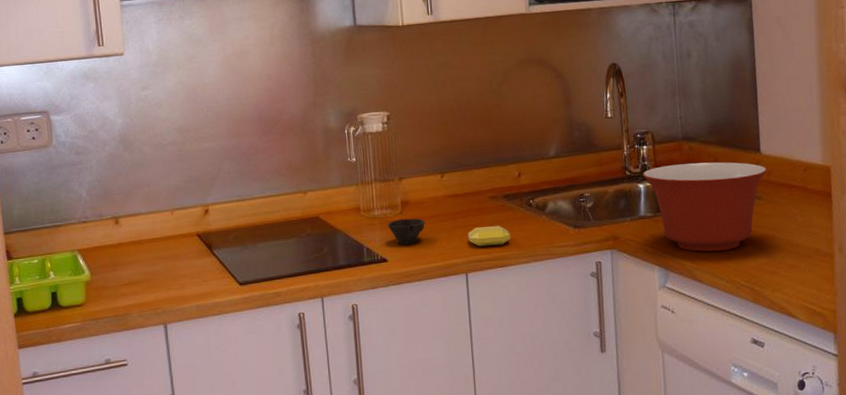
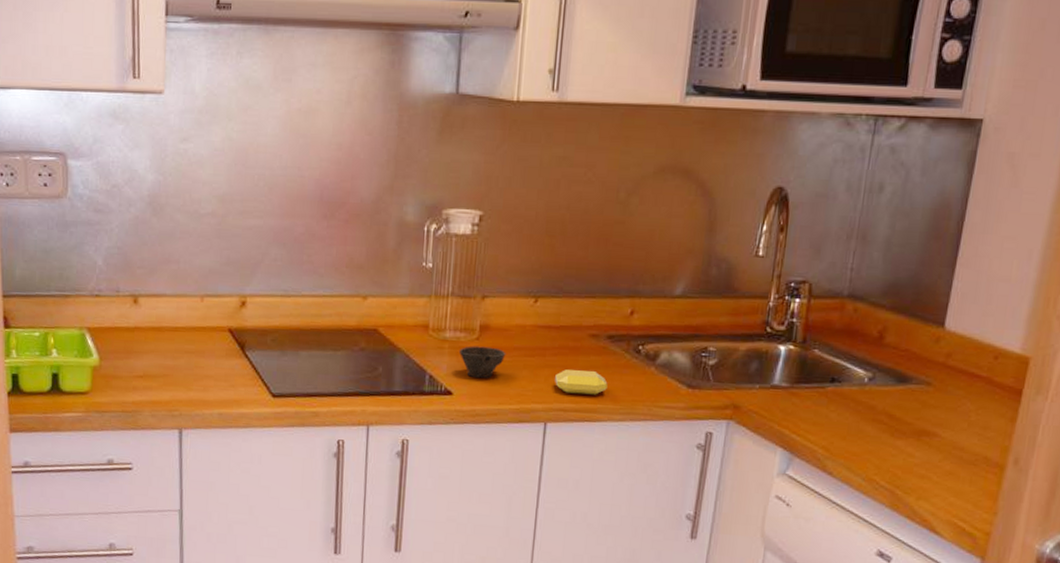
mixing bowl: present [643,162,767,252] -> none [787,327,947,442]

